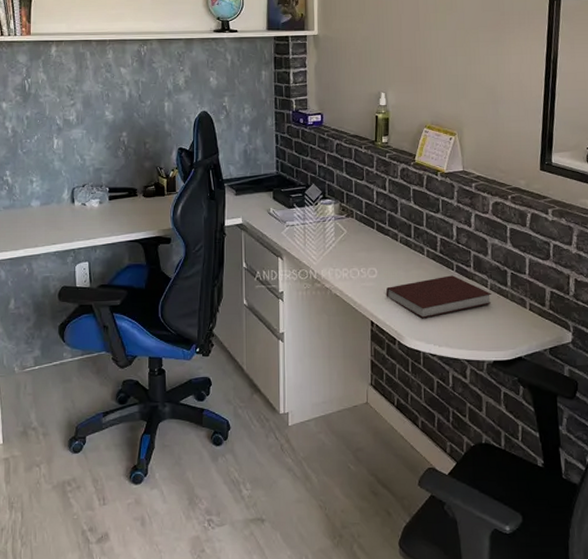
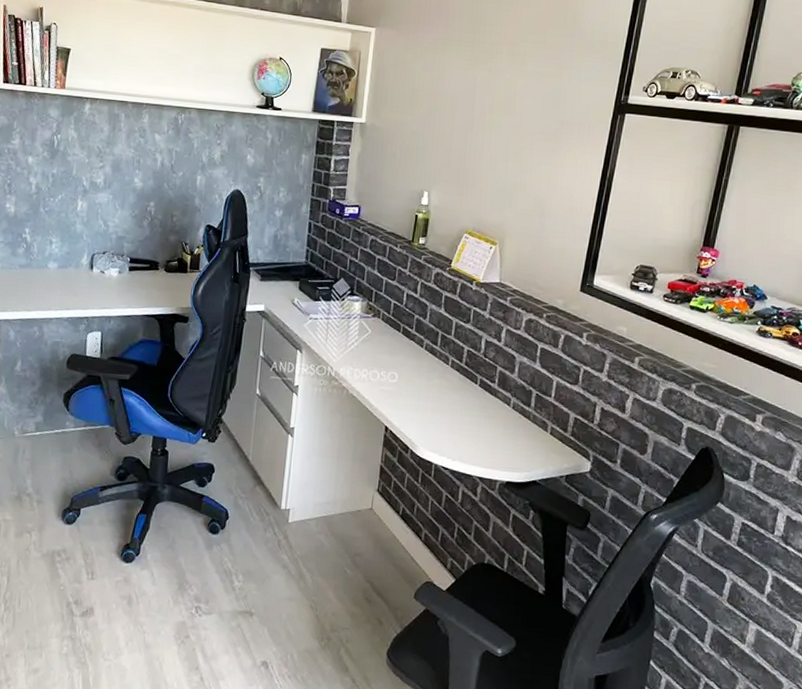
notebook: present [385,275,492,319] -> none [404,389,513,431]

